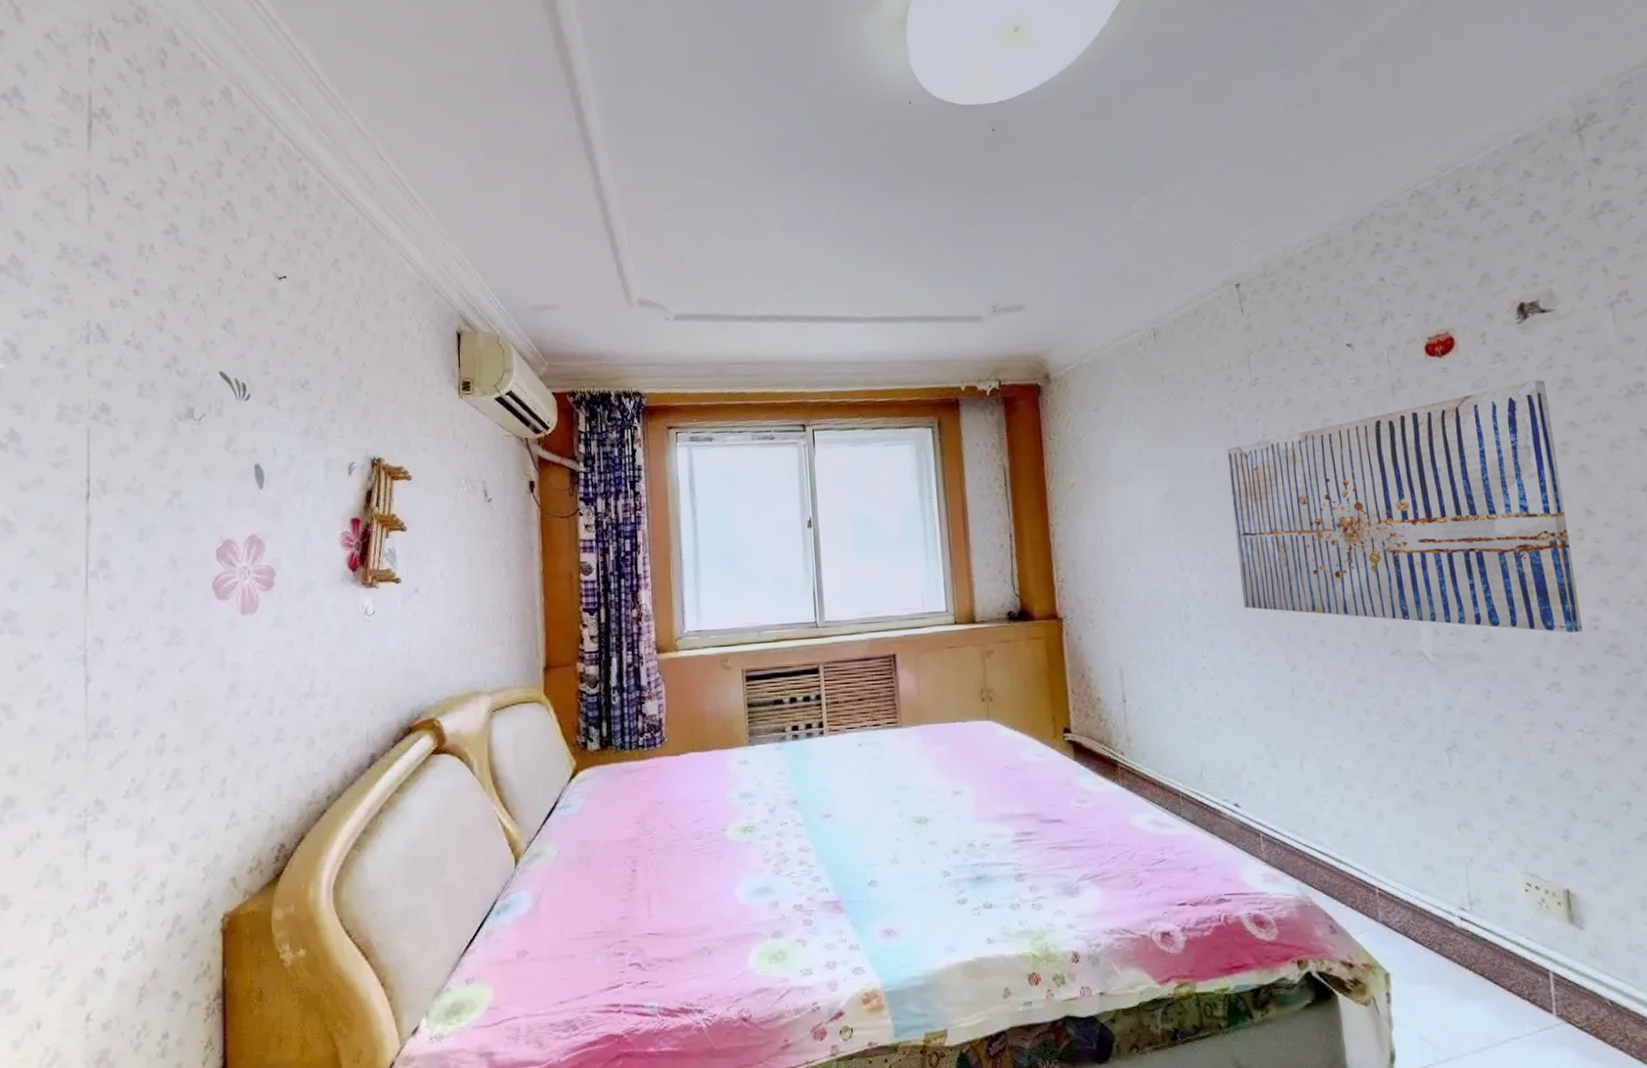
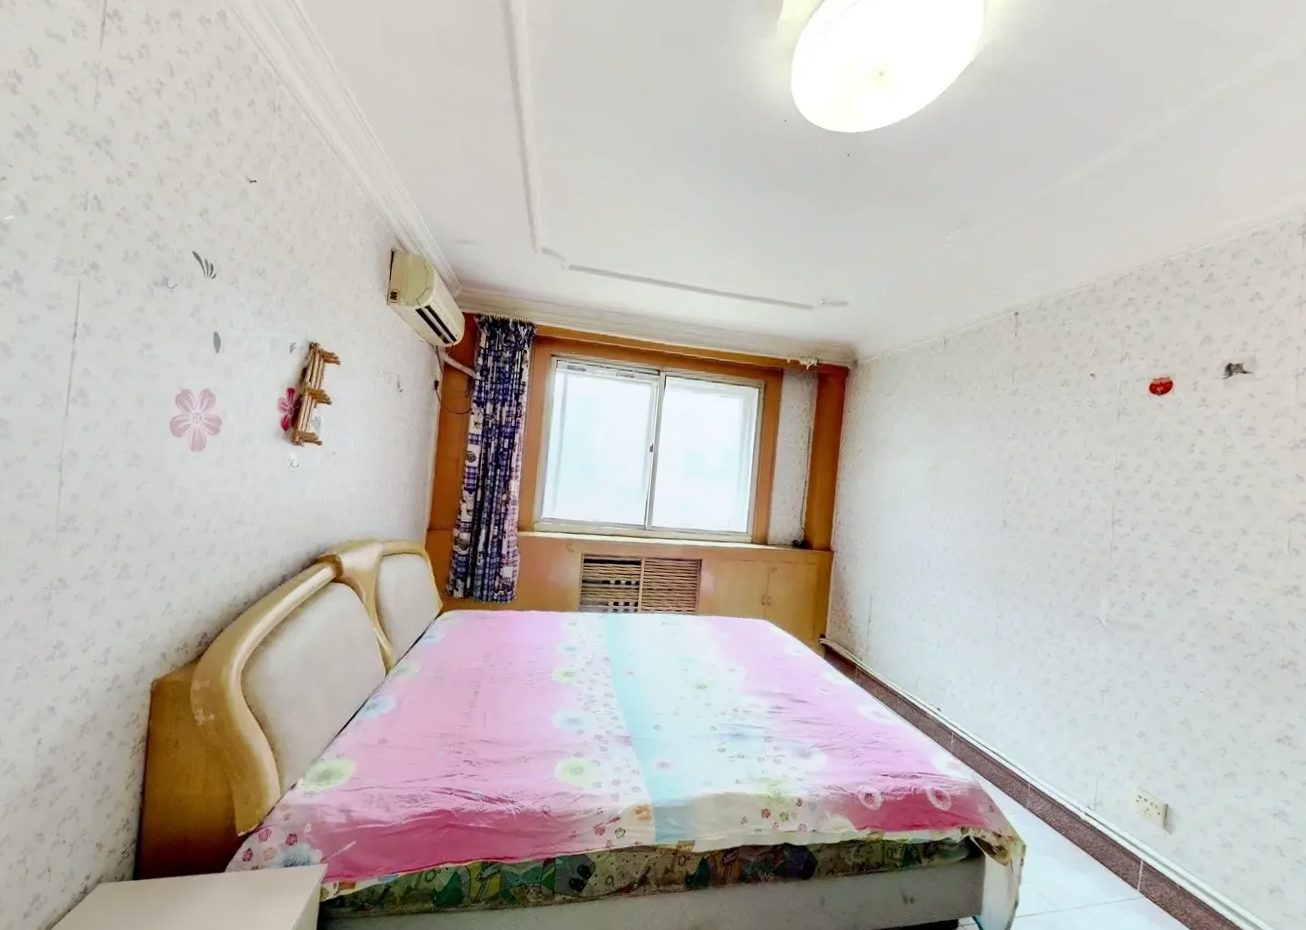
wall art: present [1226,380,1583,633] -> none [972,425,1234,620]

